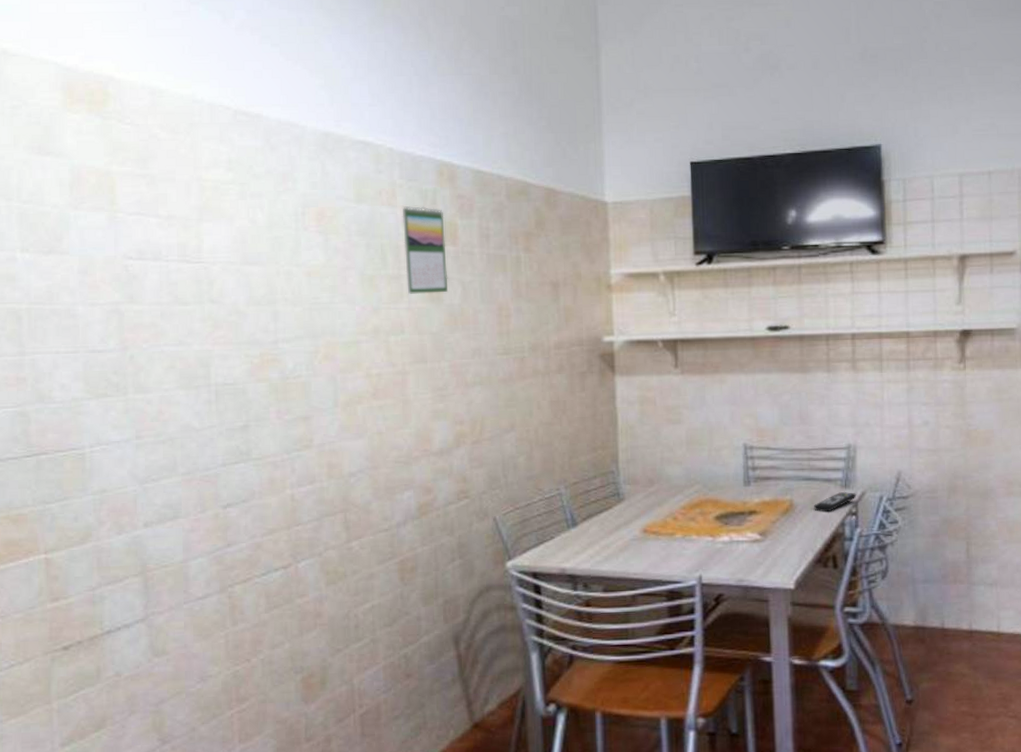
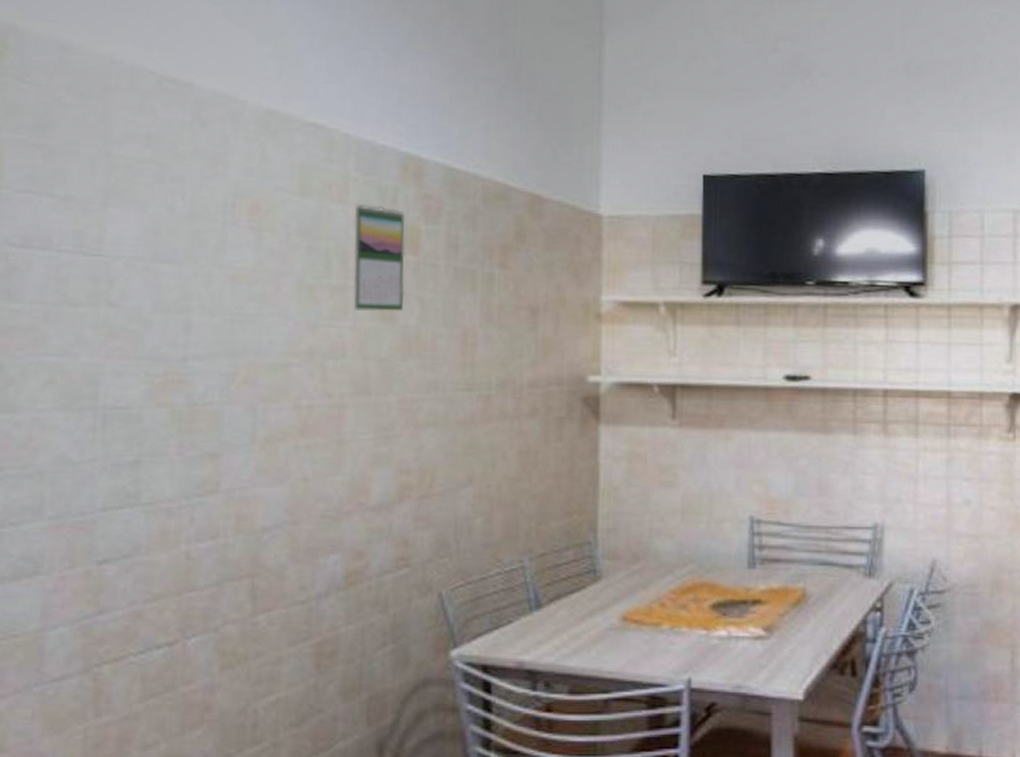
remote control: present [814,492,857,512] -> none [831,582,883,606]

